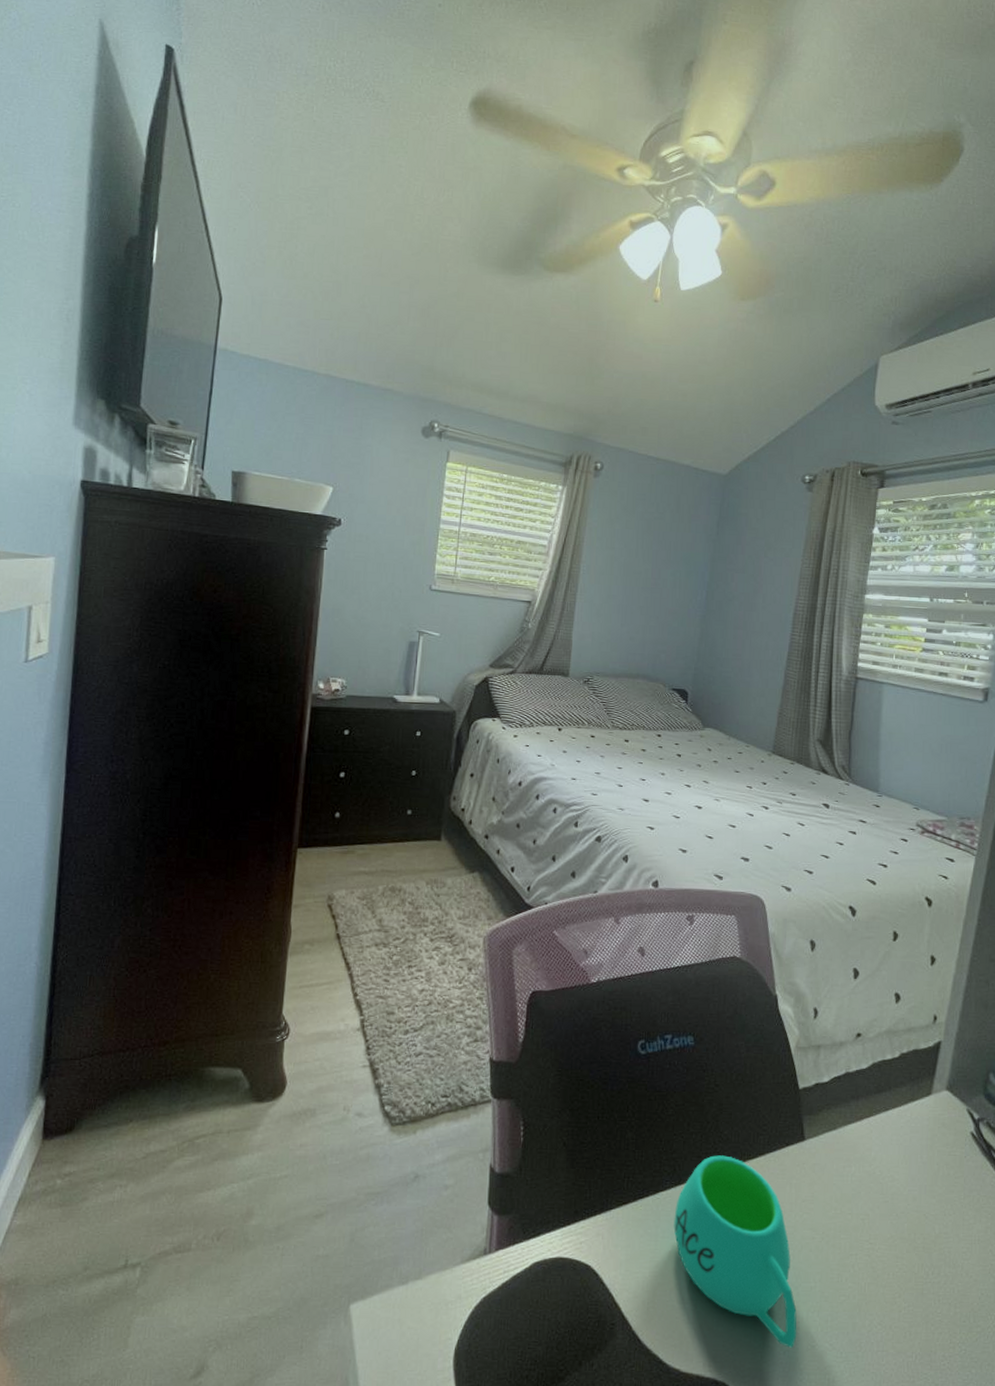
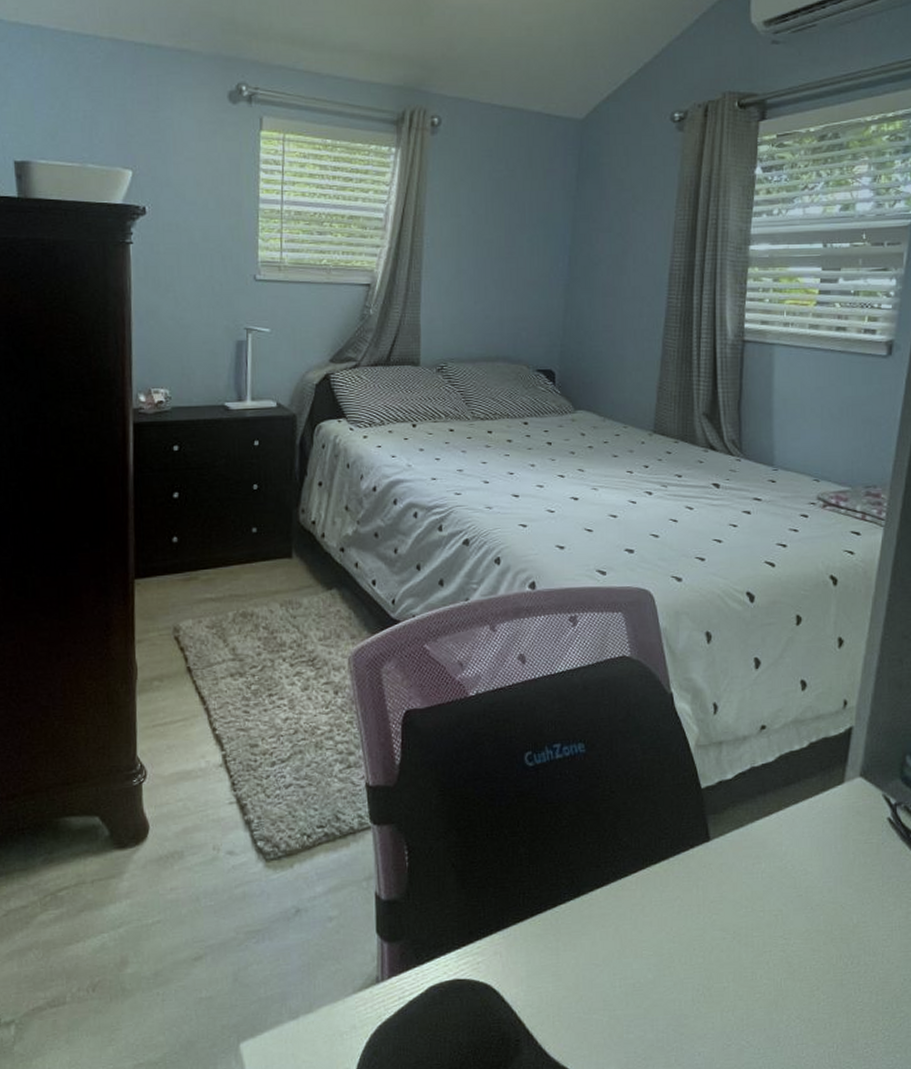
mug: present [673,1155,797,1348] -> none [575,863,712,1049]

